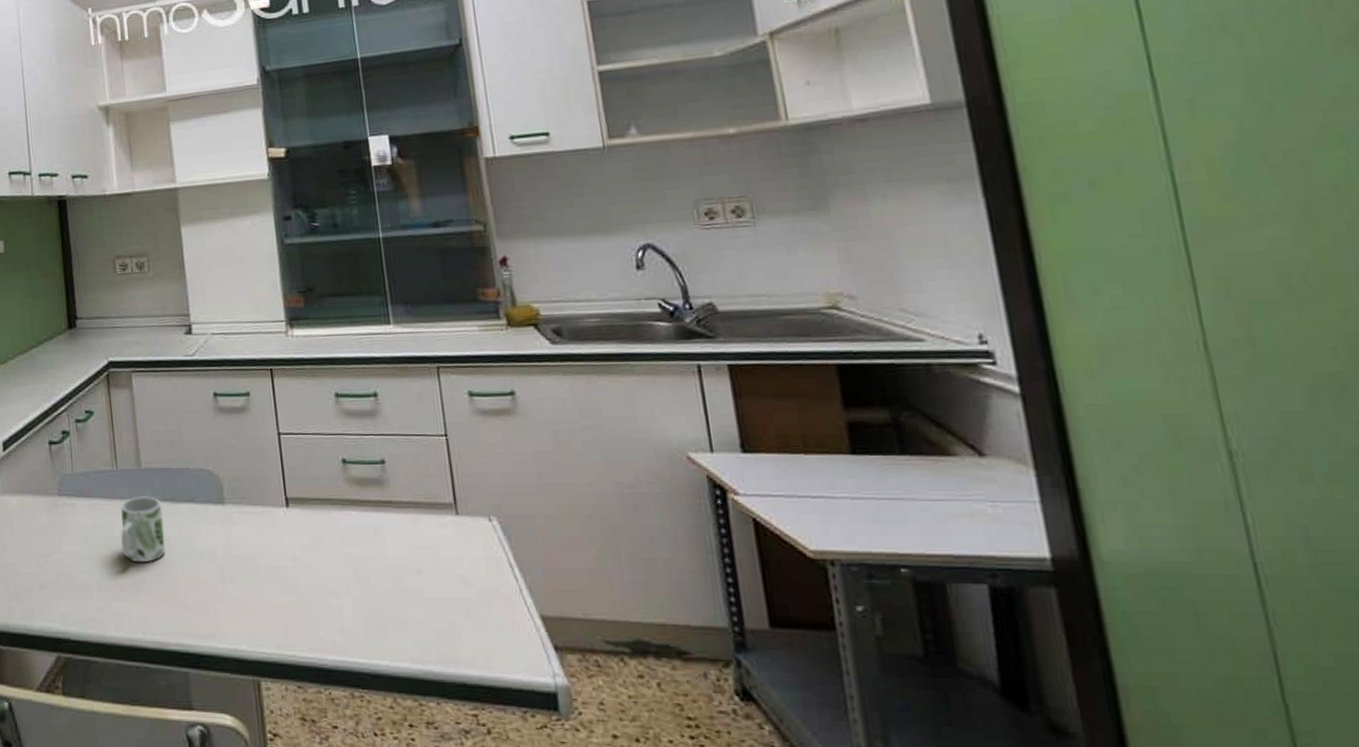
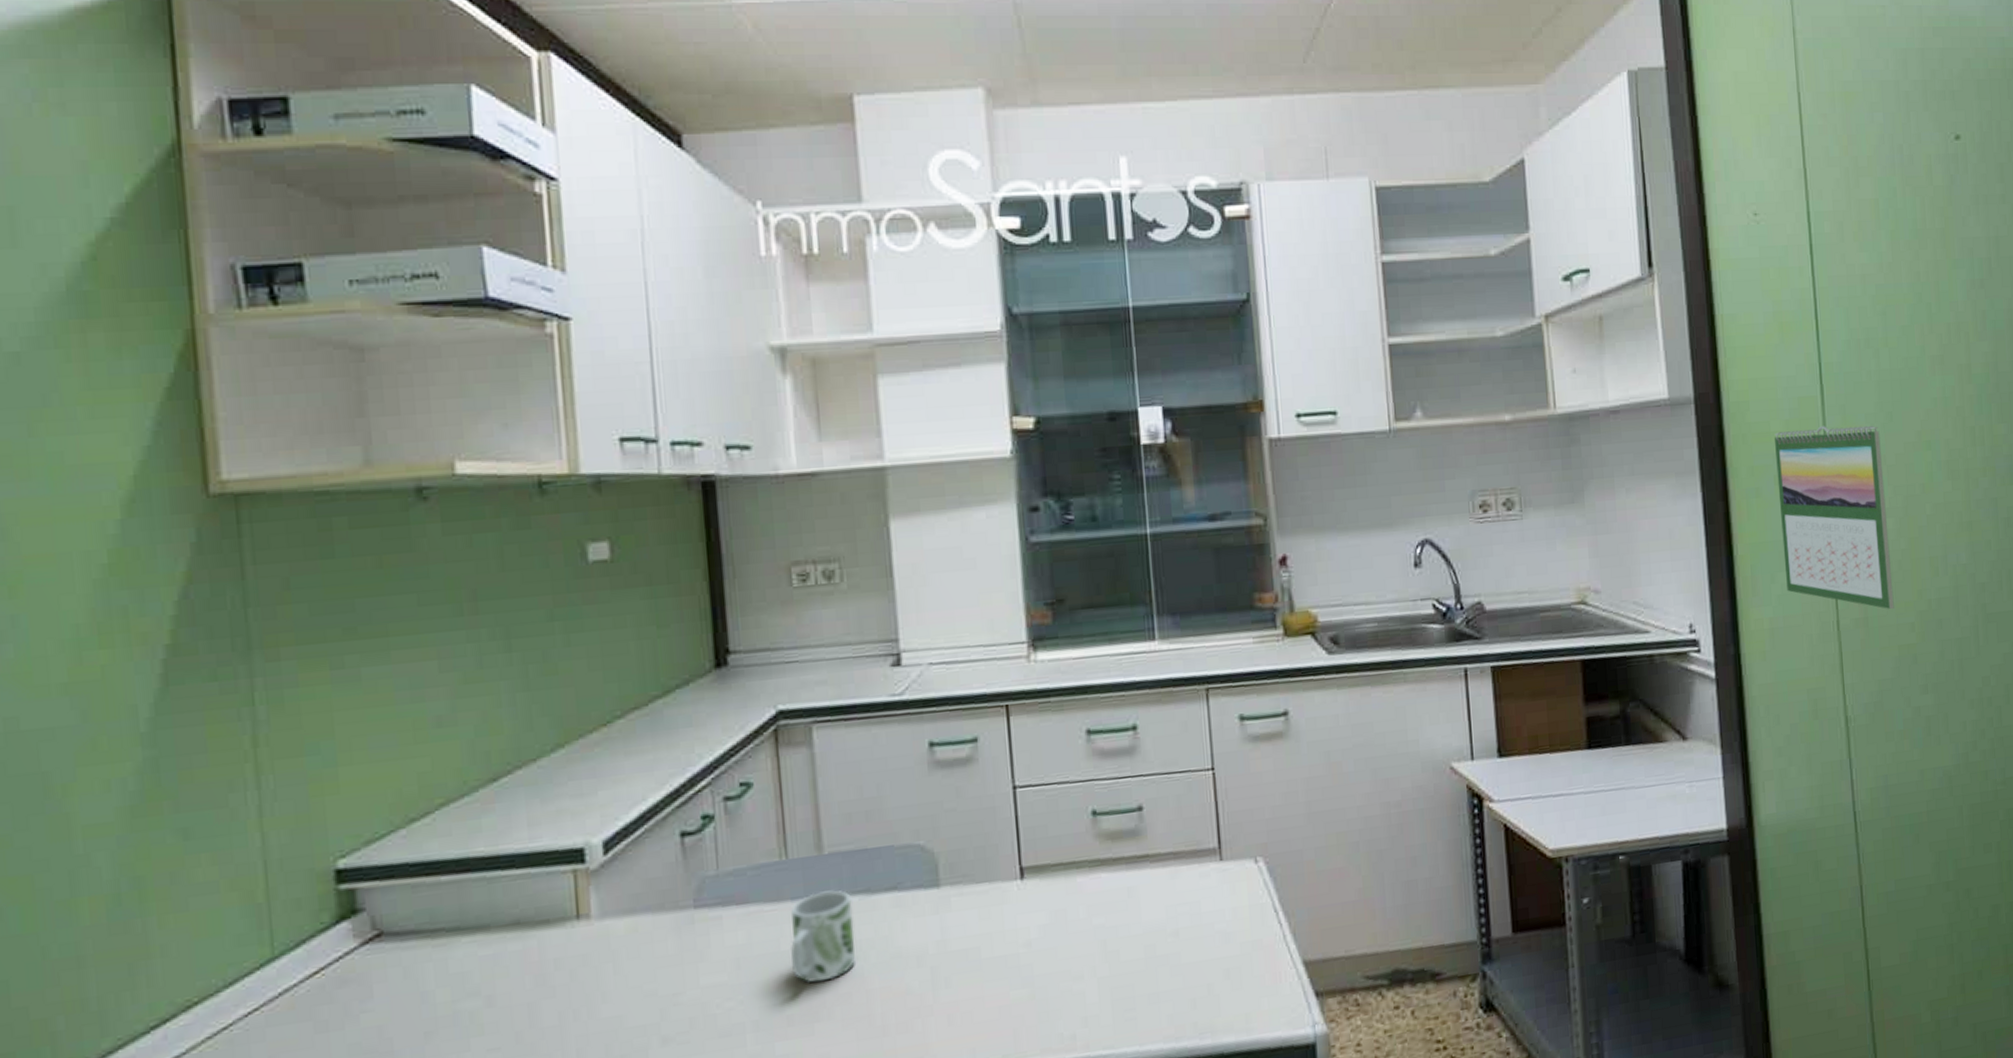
calendar: none [1085,120,1299,329] -> present [1774,425,1894,609]

